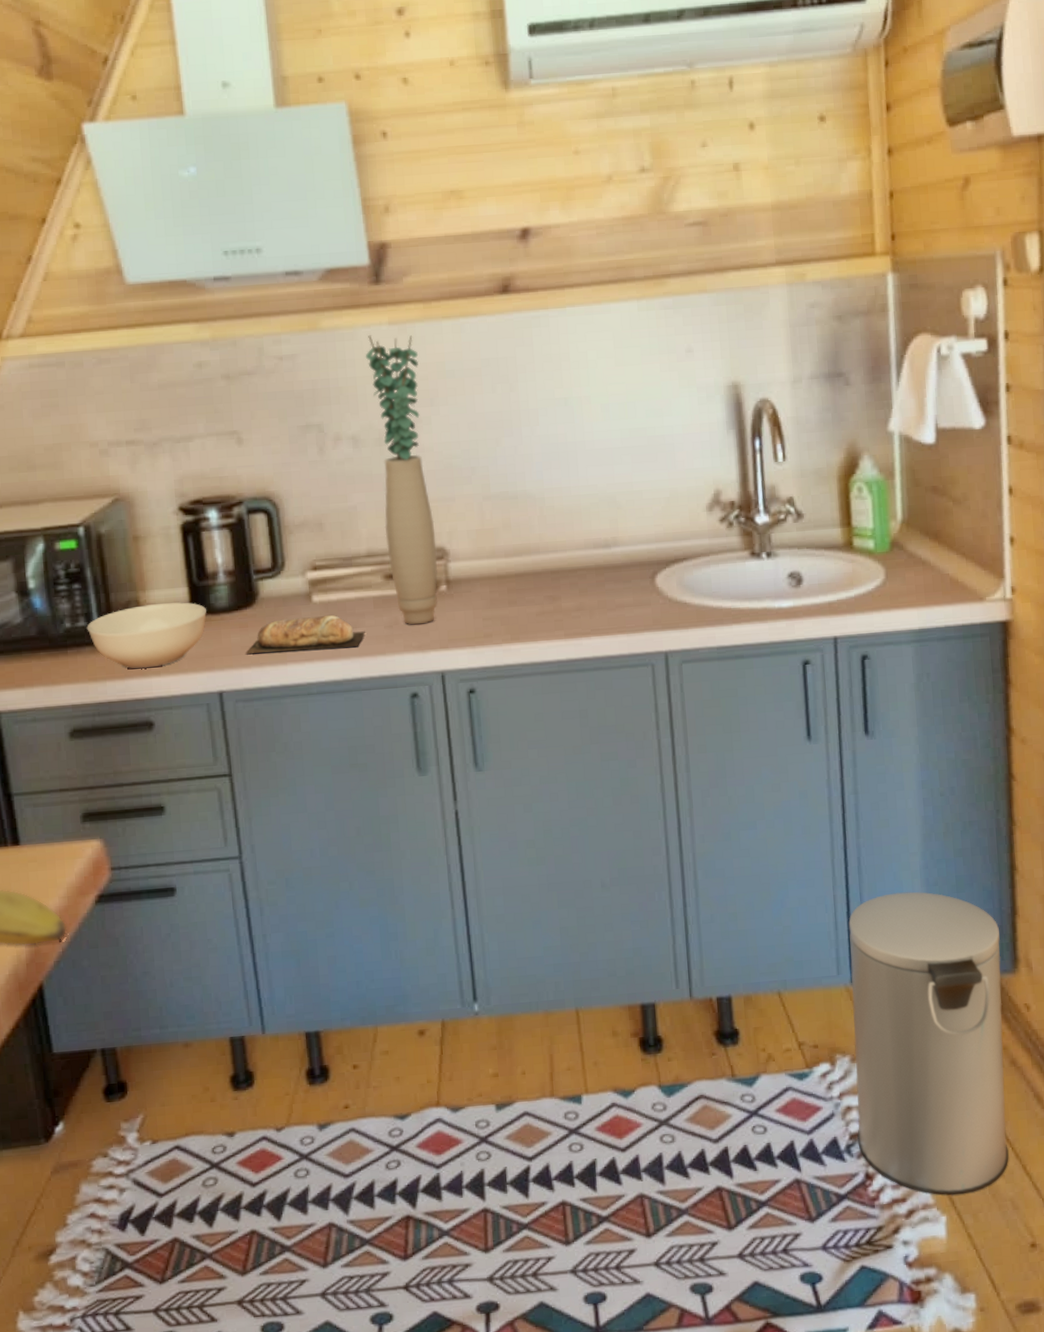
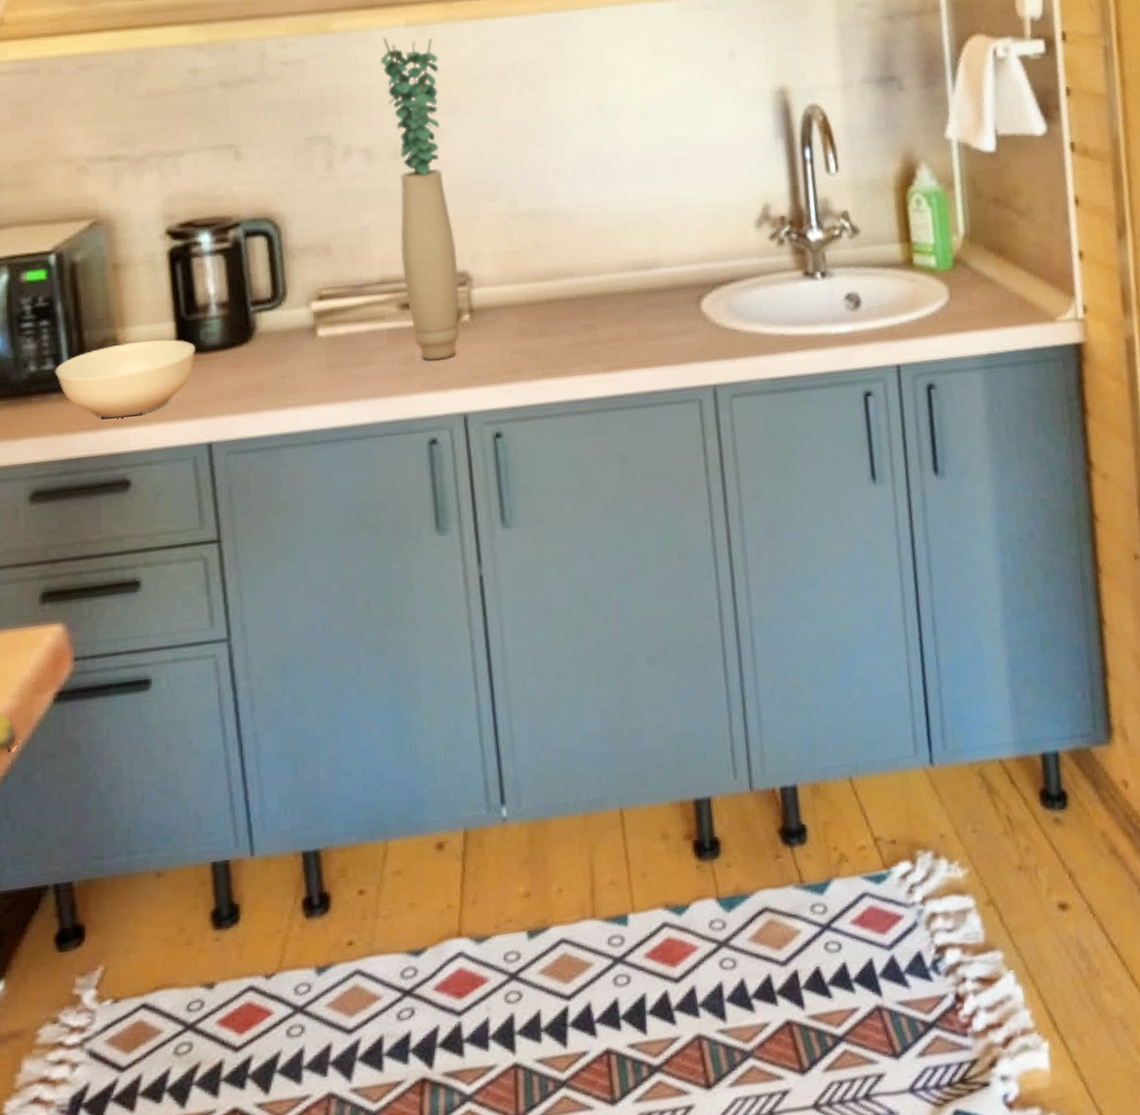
bread loaf: present [246,615,365,654] -> none [240,350,378,398]
trash bin: present [848,891,1009,1196] -> none [925,653,1115,1016]

